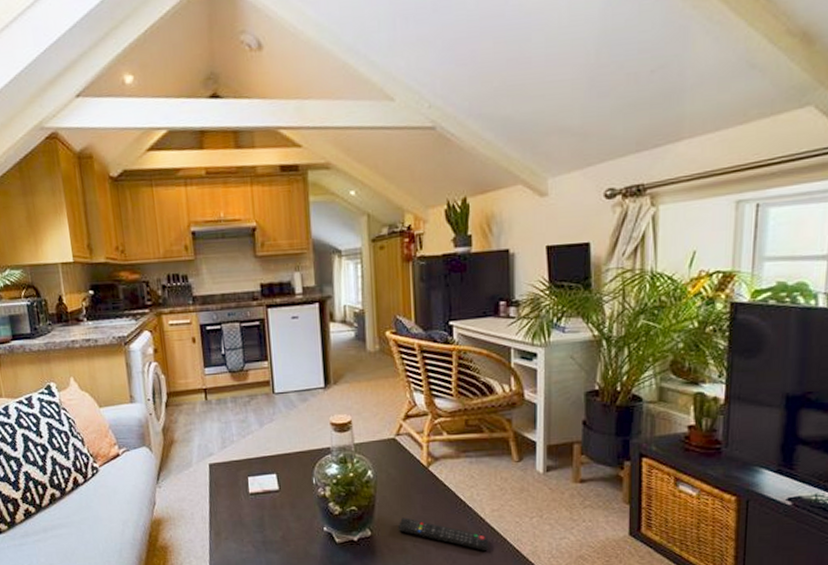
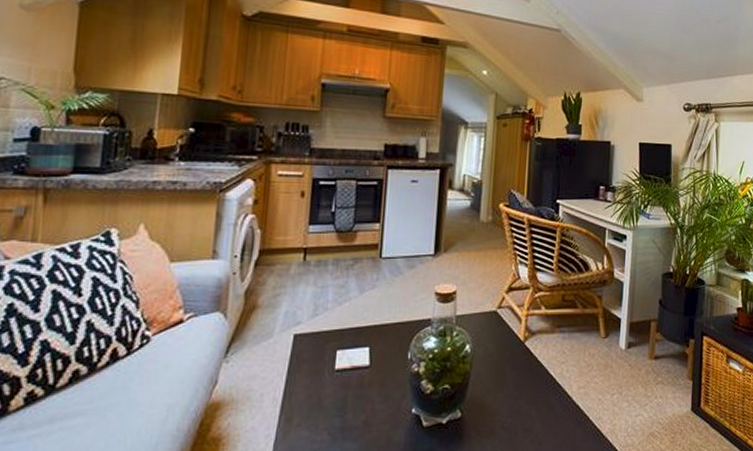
remote control: present [397,517,489,550] -> none [488,396,574,430]

